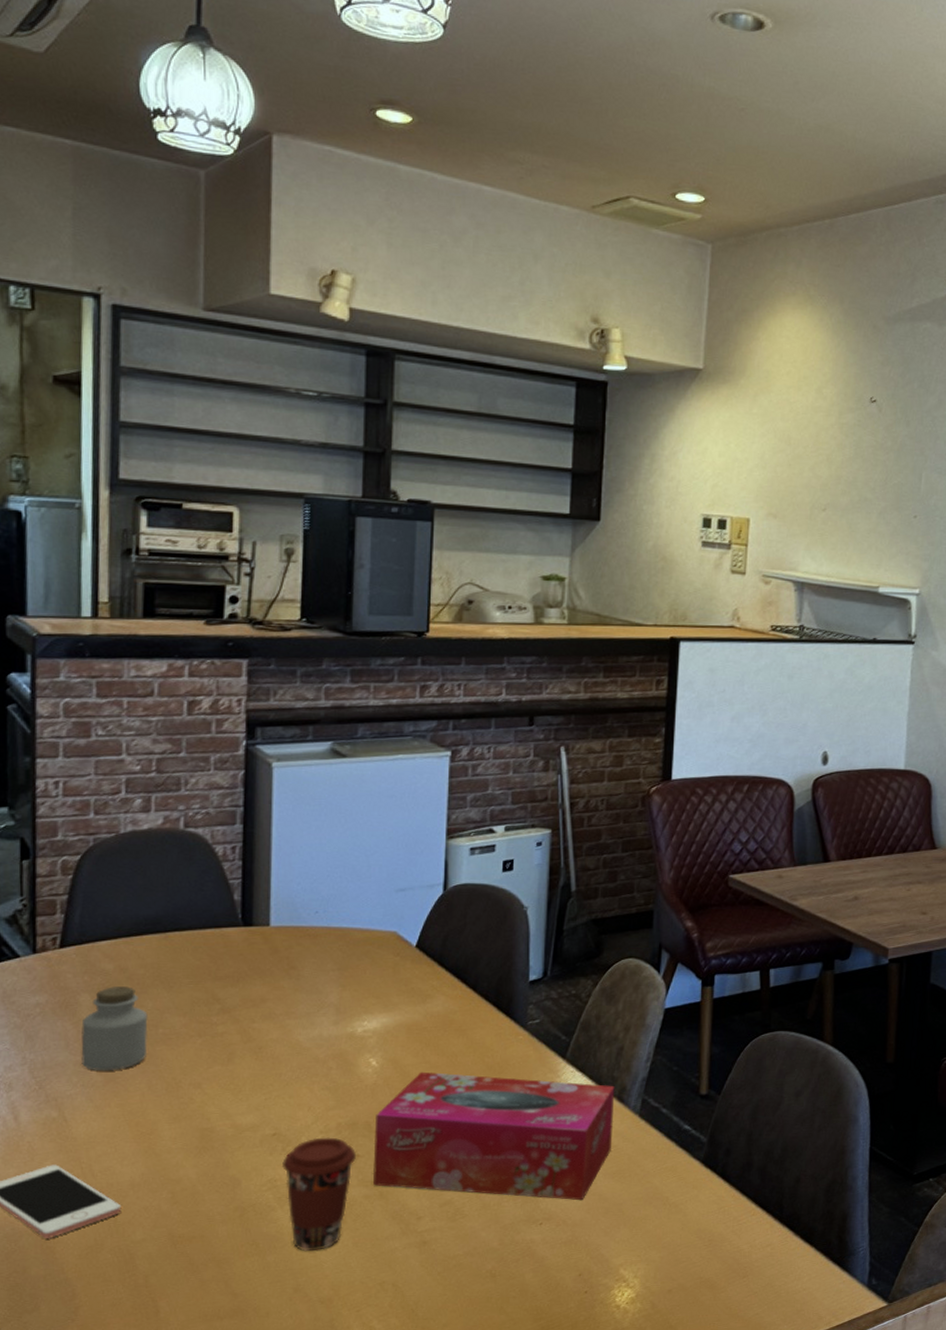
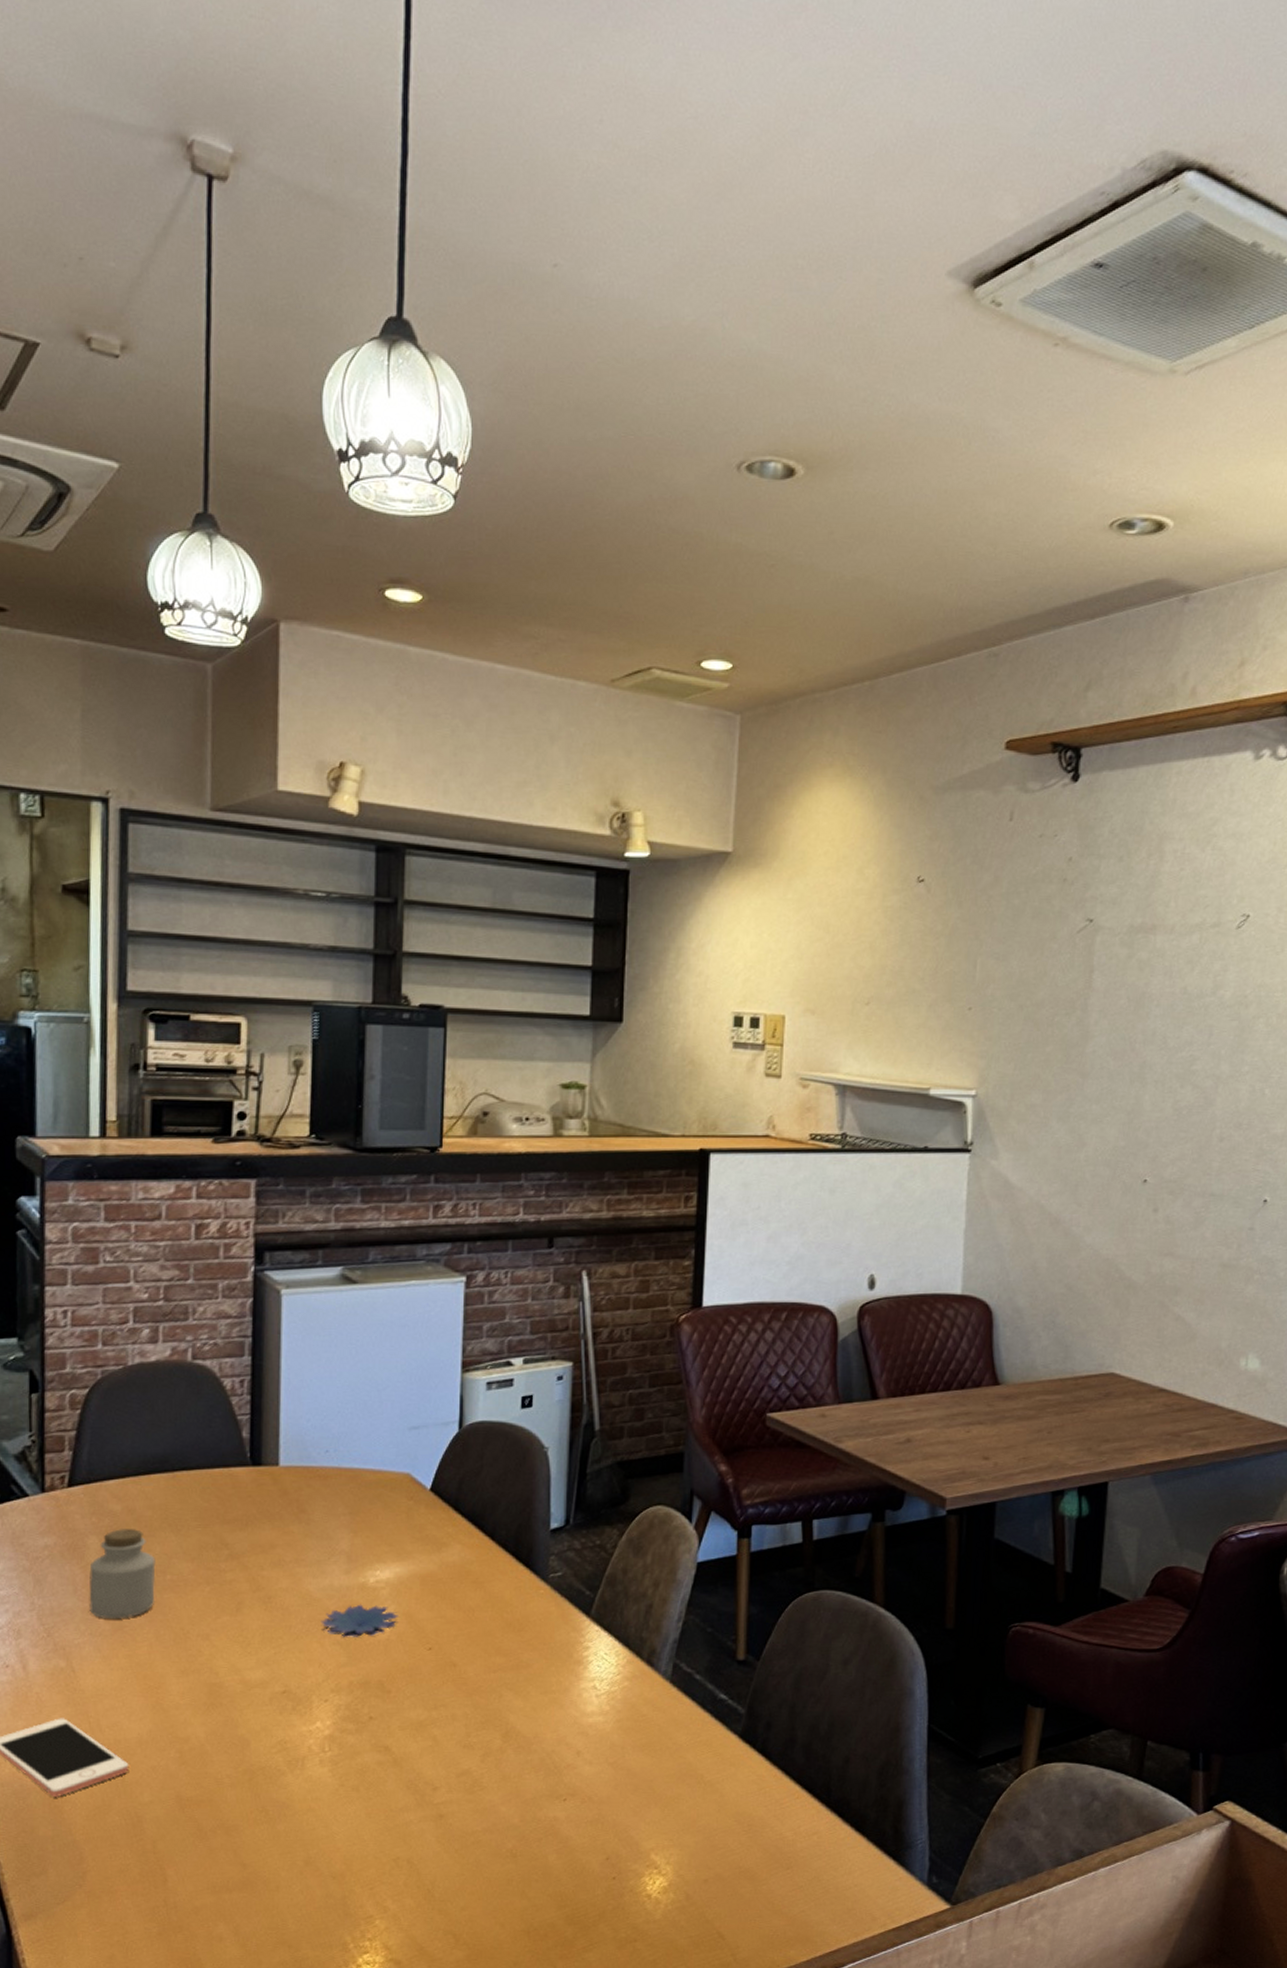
coffee cup: present [282,1137,357,1251] -> none [292,1696,370,1820]
flower: none [310,1052,385,1083] -> present [320,1604,398,1637]
tissue box: present [372,1071,615,1201] -> none [385,1627,644,1775]

